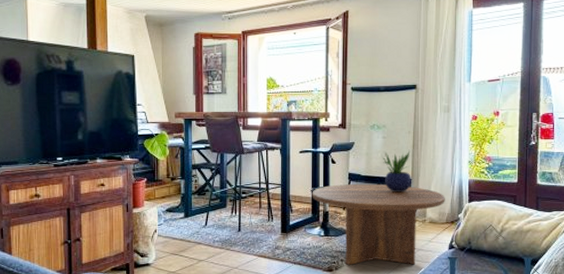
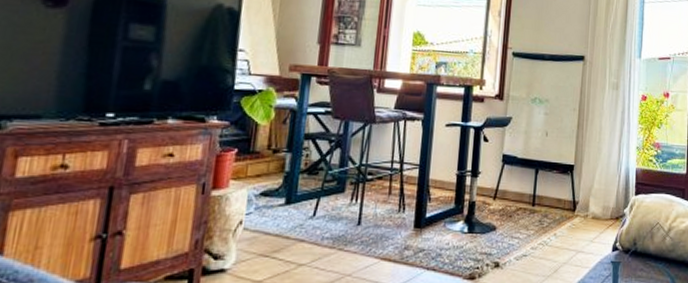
coffee table: present [312,183,445,265] -> none [456,167,610,271]
potted plant: present [382,151,411,193] -> none [542,132,575,181]

